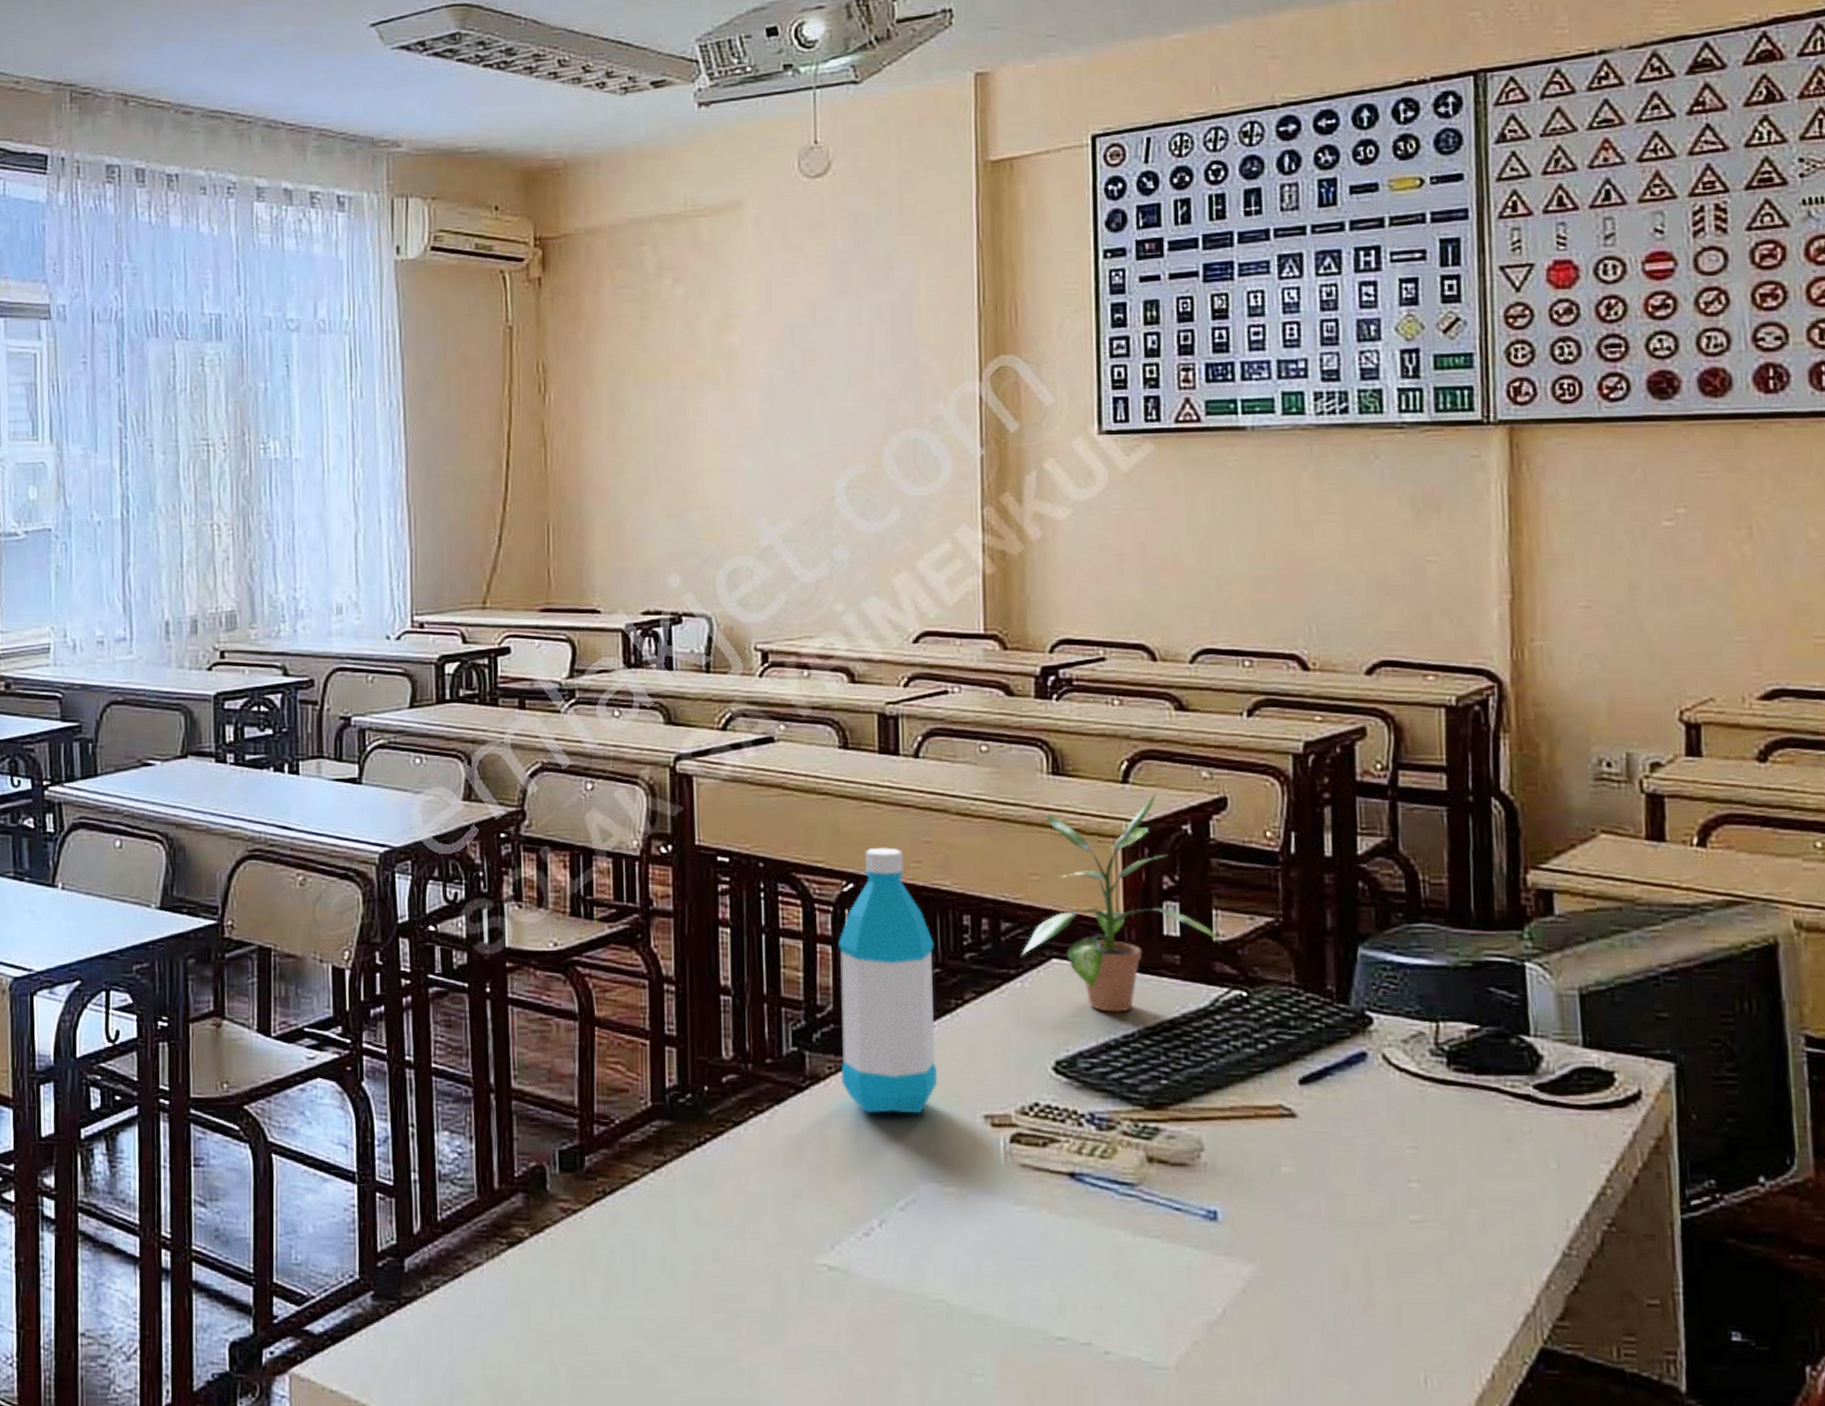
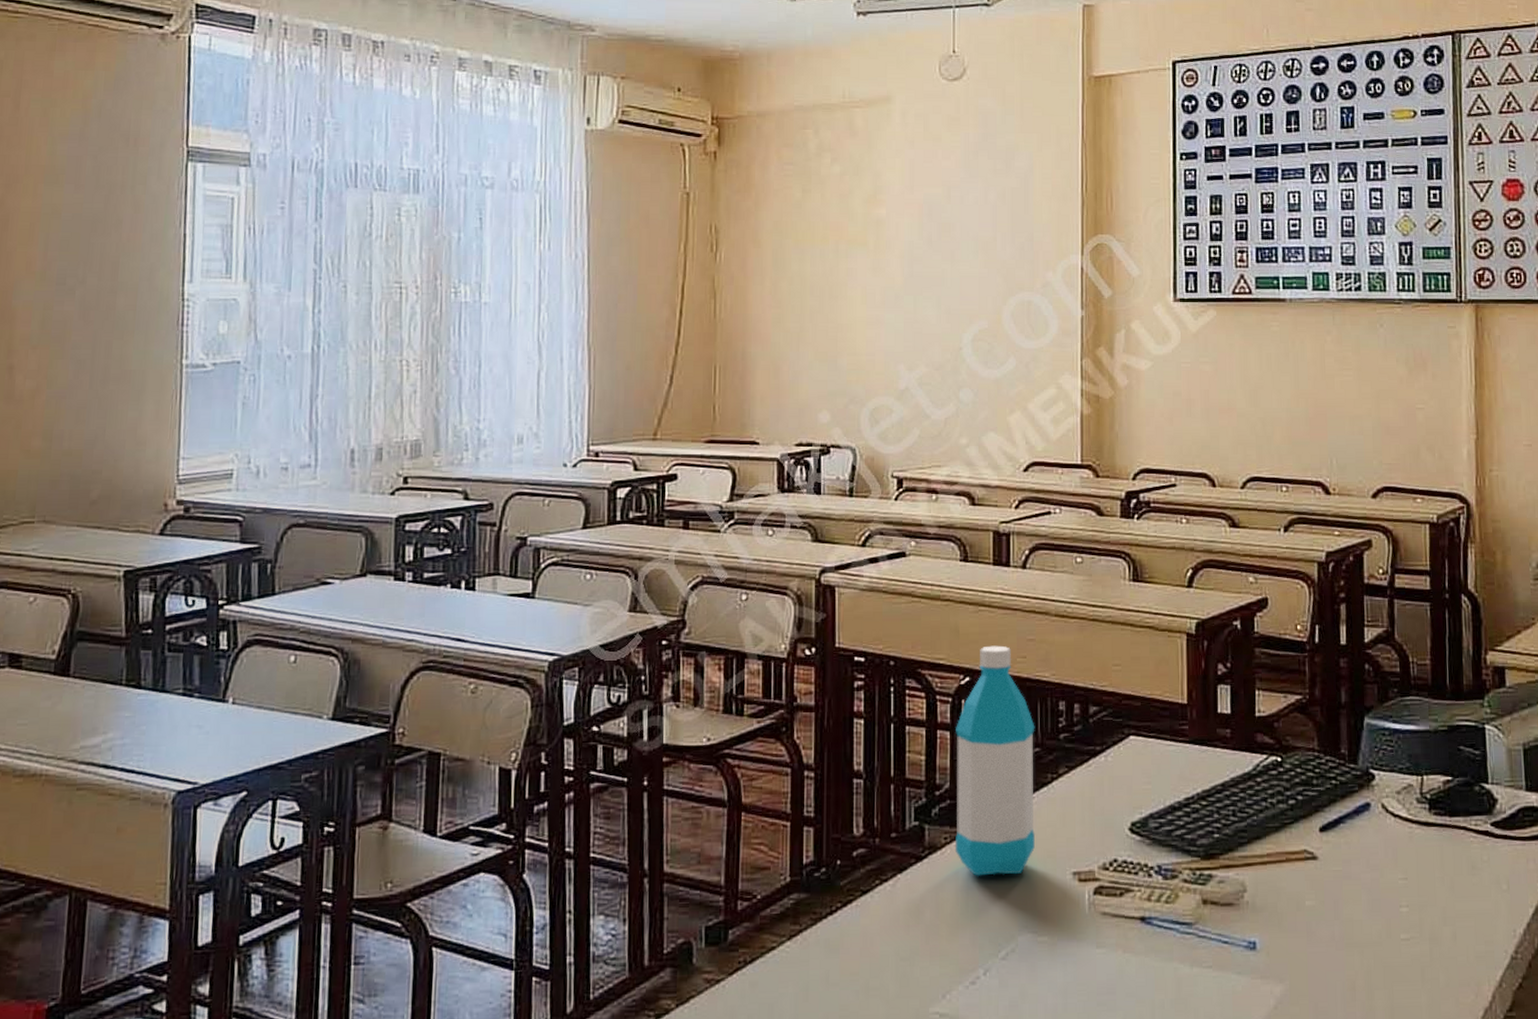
potted plant: present [1021,794,1221,1012] -> none [1106,596,1262,779]

